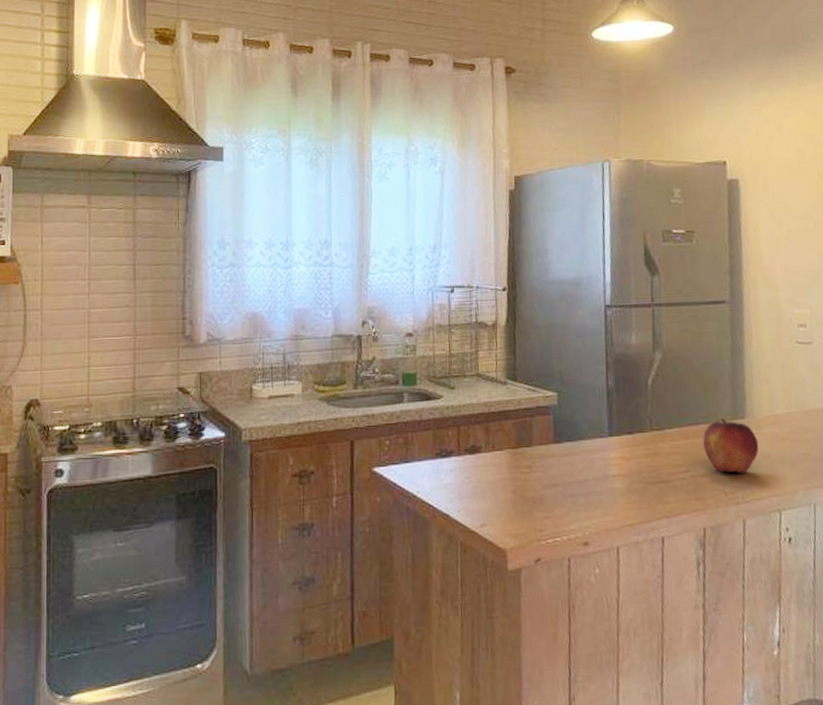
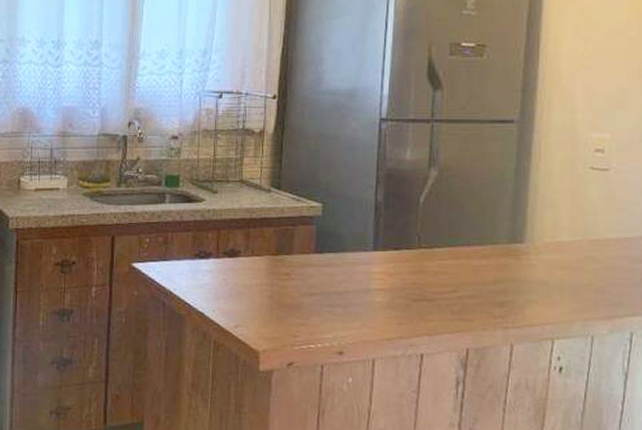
fruit: present [703,418,759,474] -> none [475,241,536,299]

